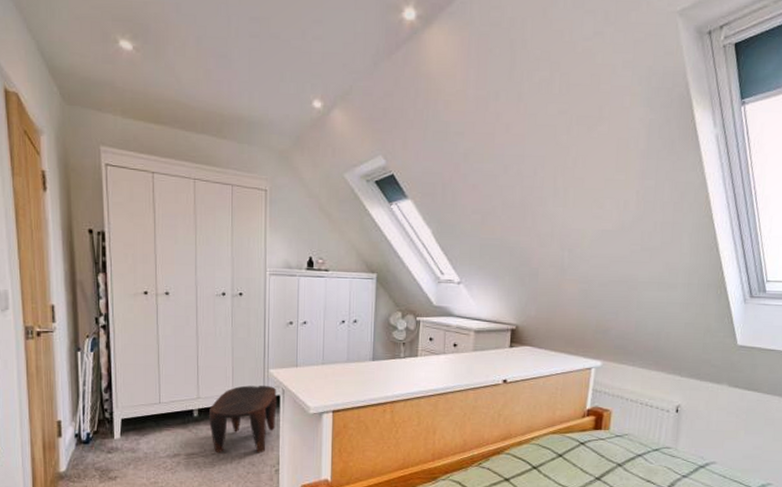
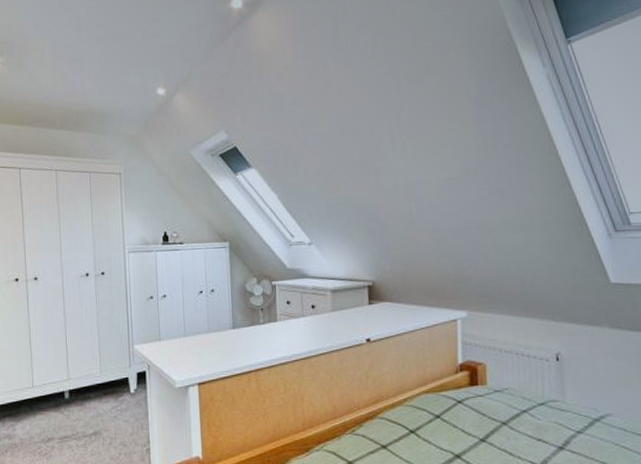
stool: present [209,385,277,454] -> none [79,361,144,435]

